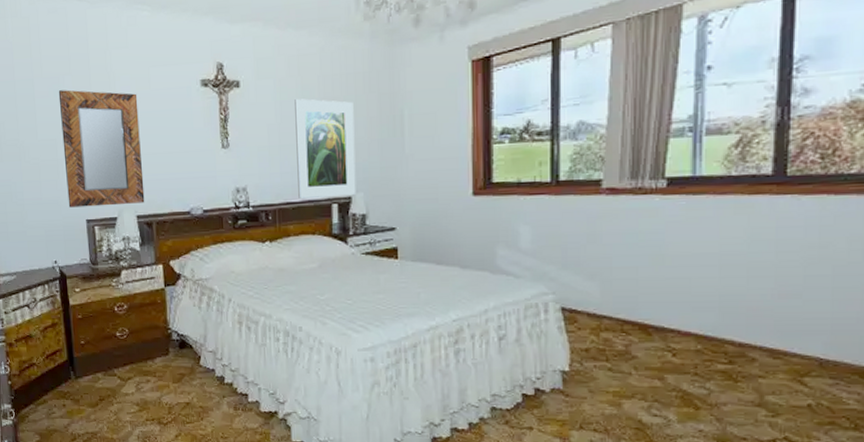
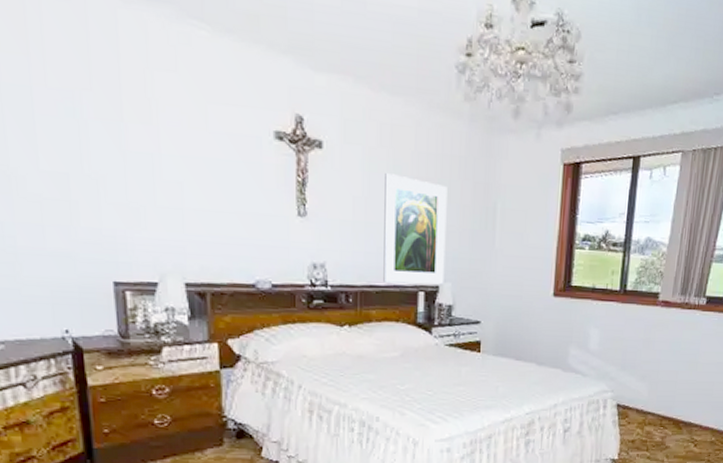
home mirror: present [58,90,145,208] -> none [72,109,197,269]

